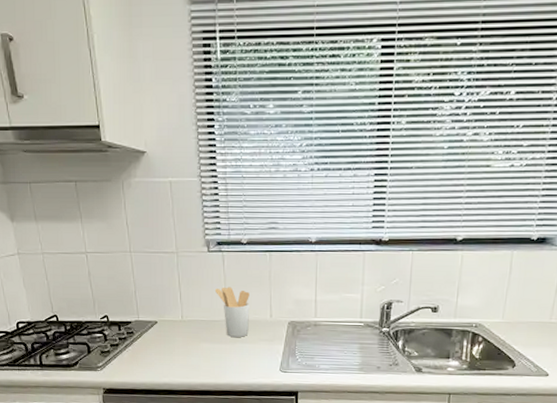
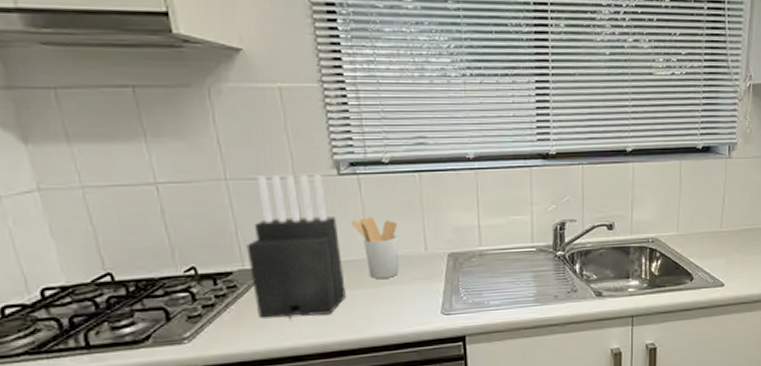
knife block: none [141,250,208,362] -> present [246,175,346,320]

